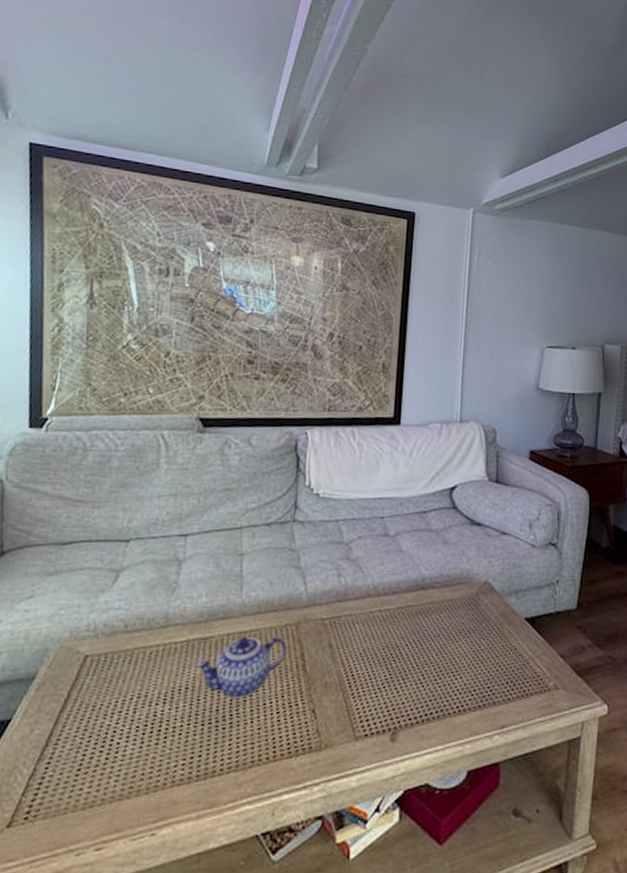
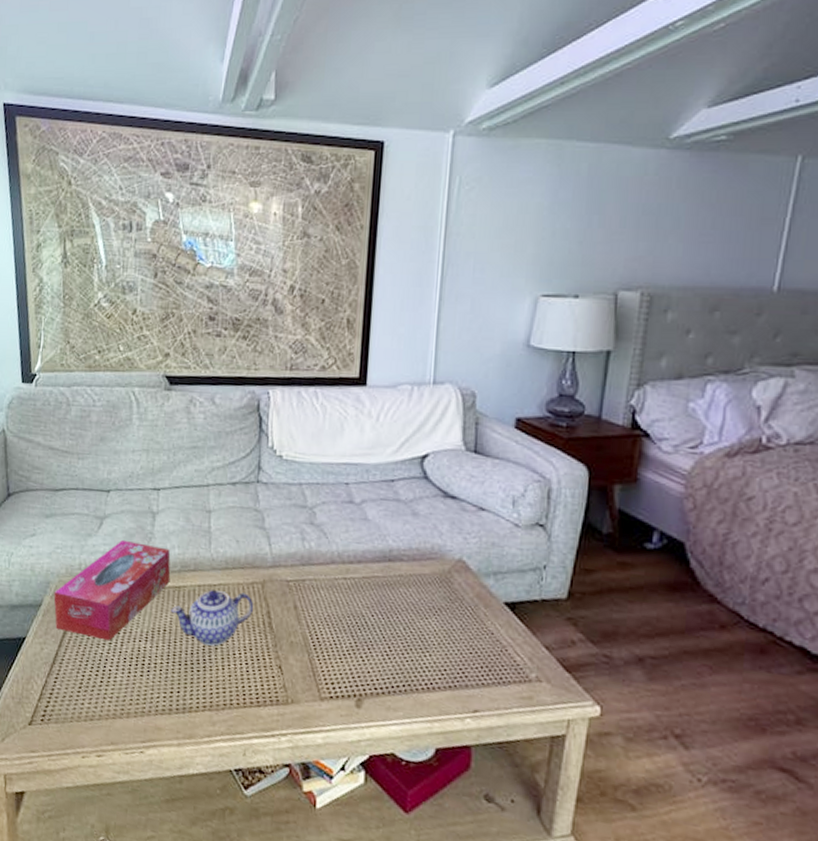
tissue box: none [51,592,197,709] -> present [53,539,171,641]

